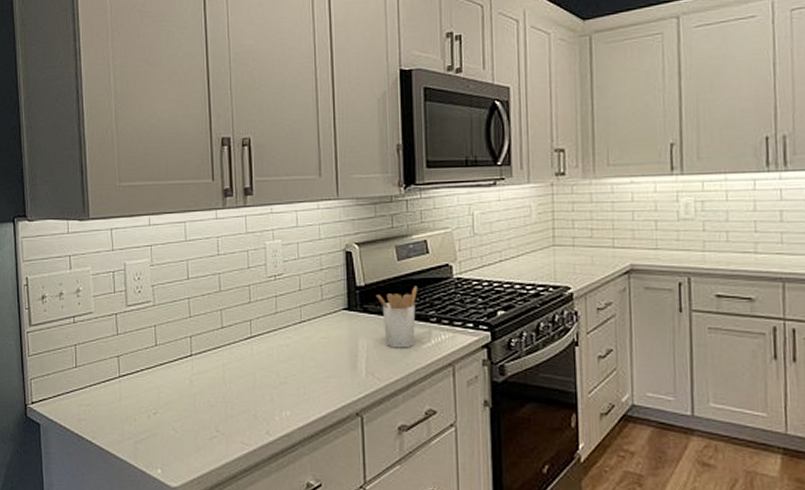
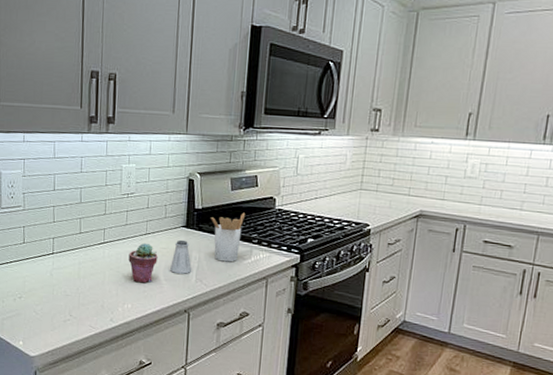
potted succulent: none [282,334,317,383] -> present [128,243,158,284]
saltshaker: none [332,325,359,368] -> present [169,239,191,274]

